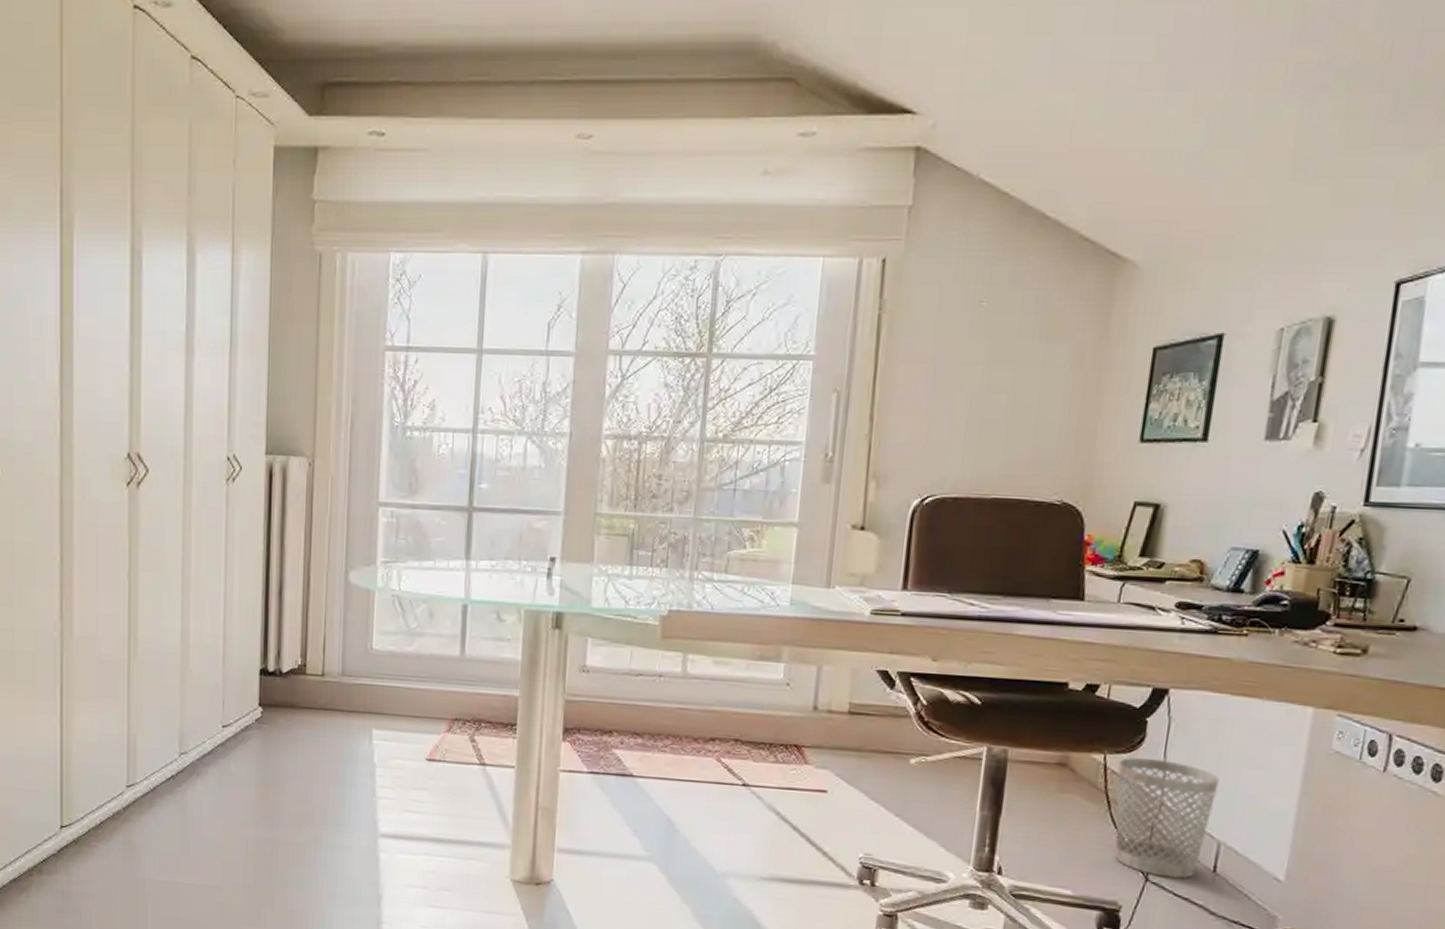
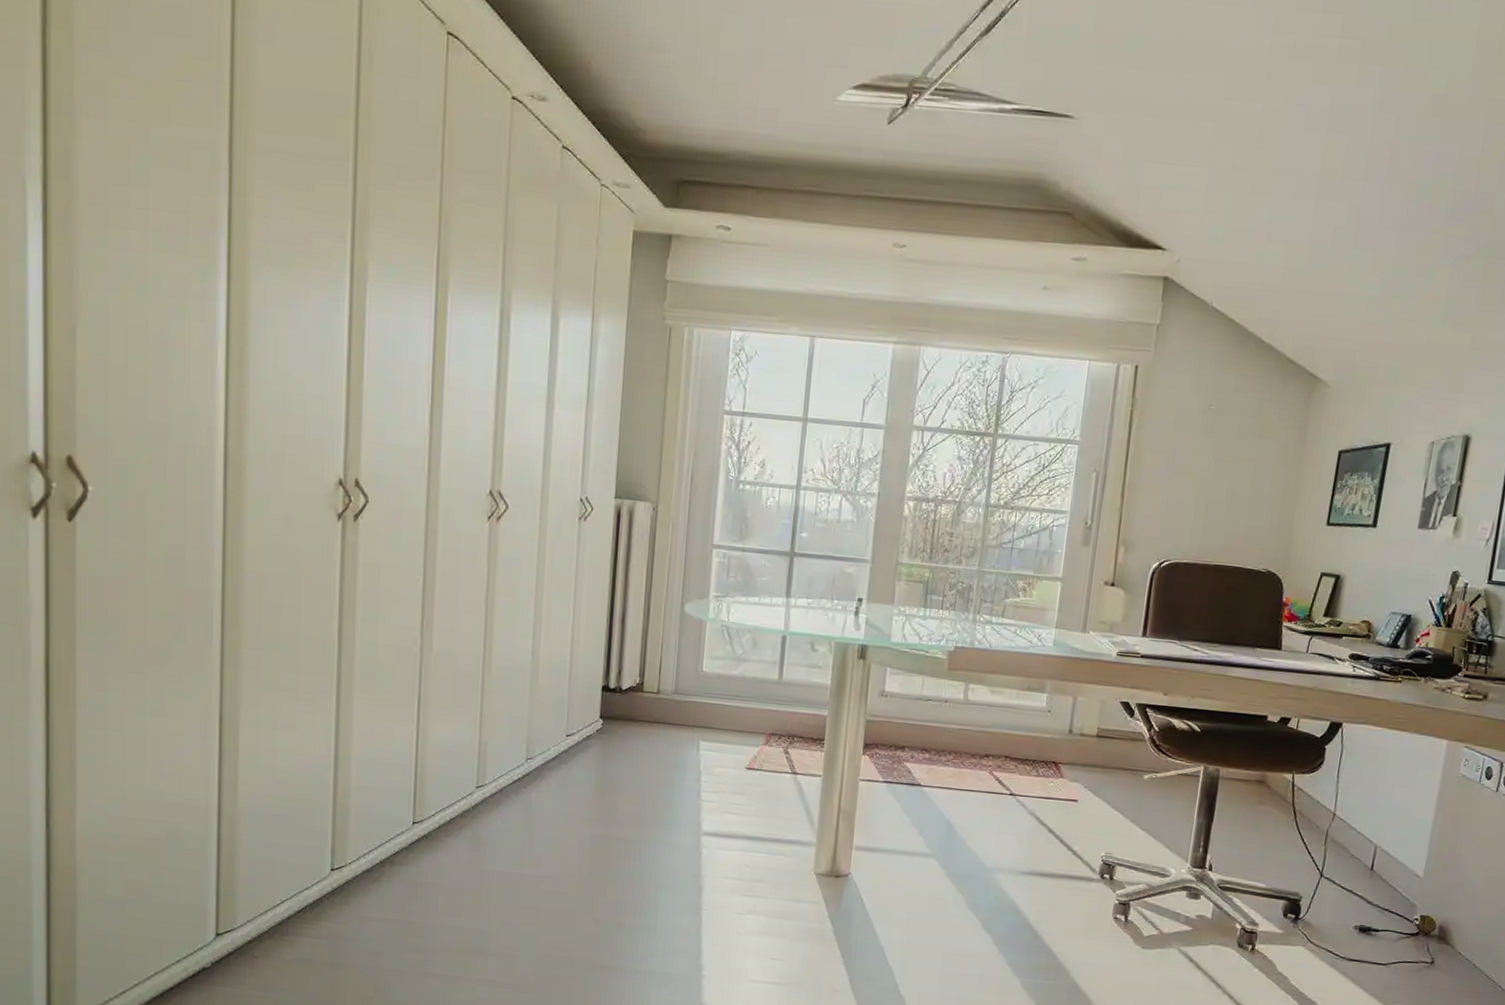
wastebasket: present [1114,757,1220,879] -> none [1298,777,1378,875]

